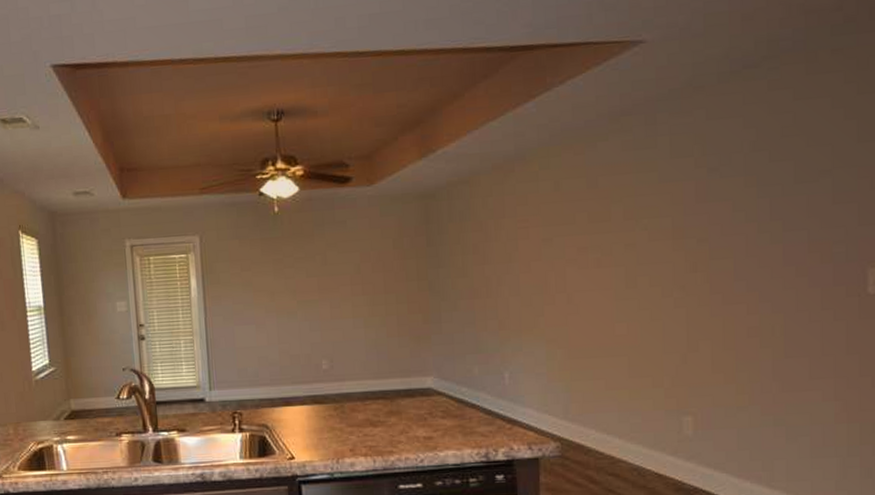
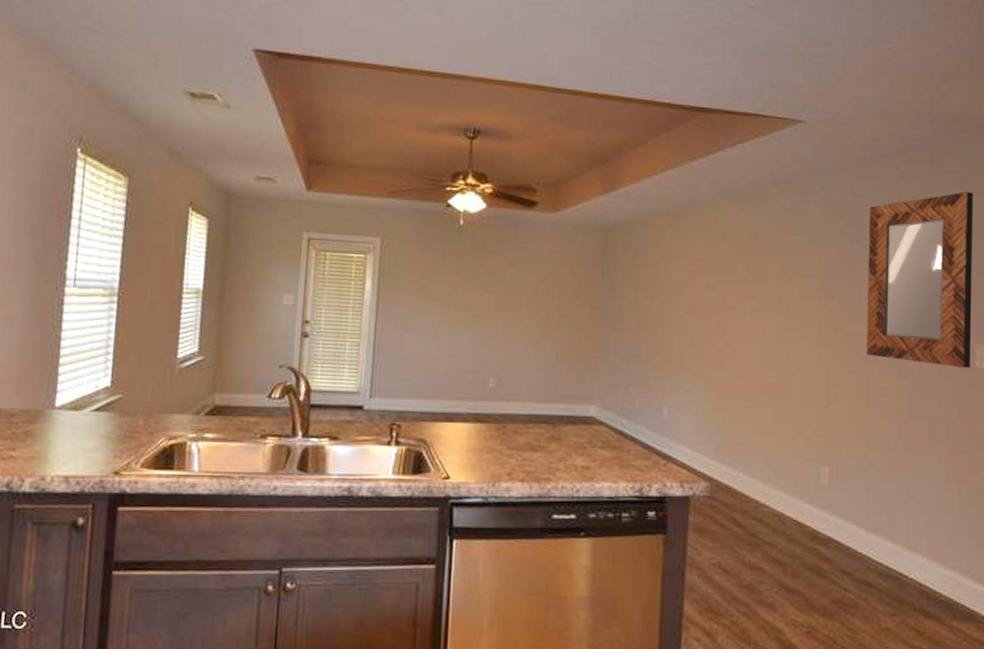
home mirror: none [730,92,864,297] -> present [867,192,973,368]

